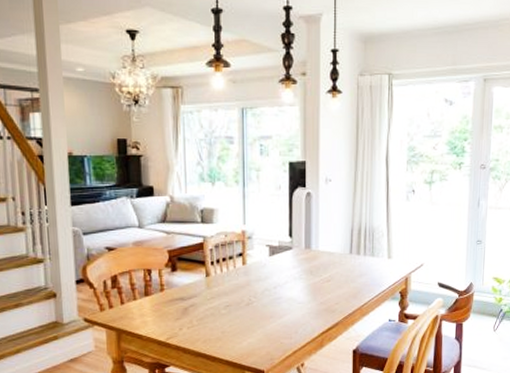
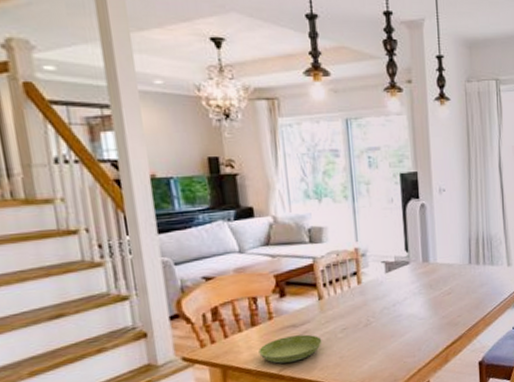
saucer: none [150,308,207,332] -> present [259,334,322,364]

